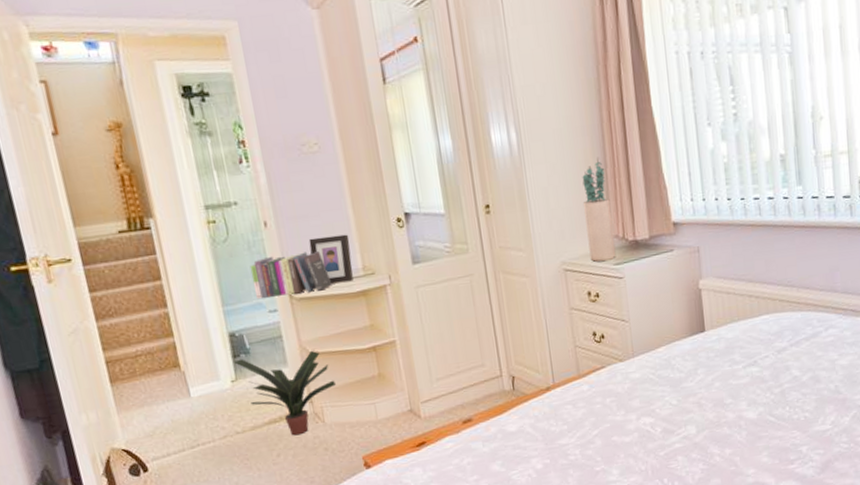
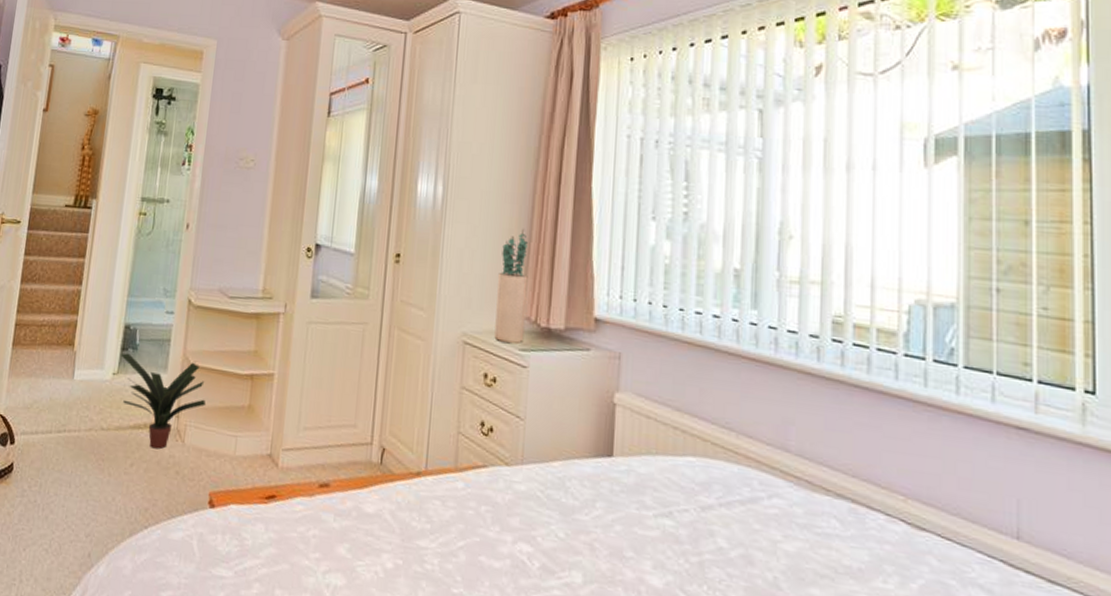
books: present [249,251,332,300] -> none [159,258,231,304]
picture frame: present [308,234,353,284] -> none [219,249,259,301]

